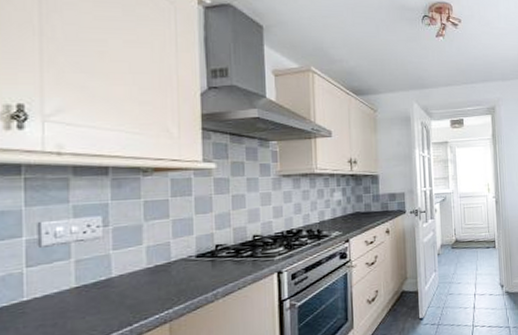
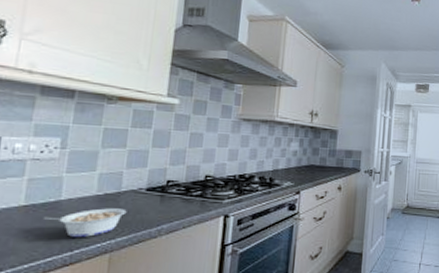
legume: none [98,278,180,312] -> present [44,208,127,237]

